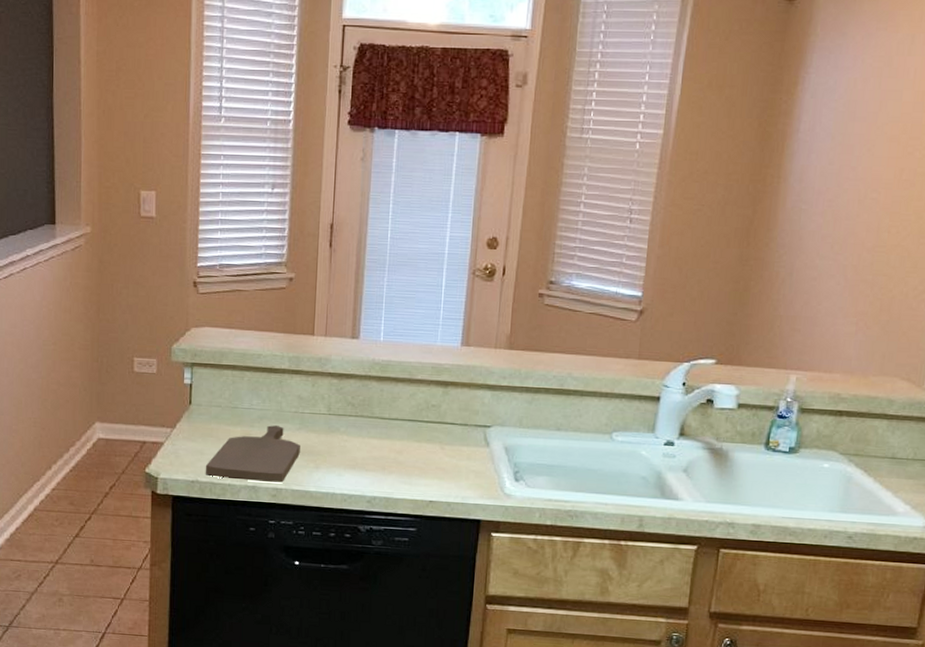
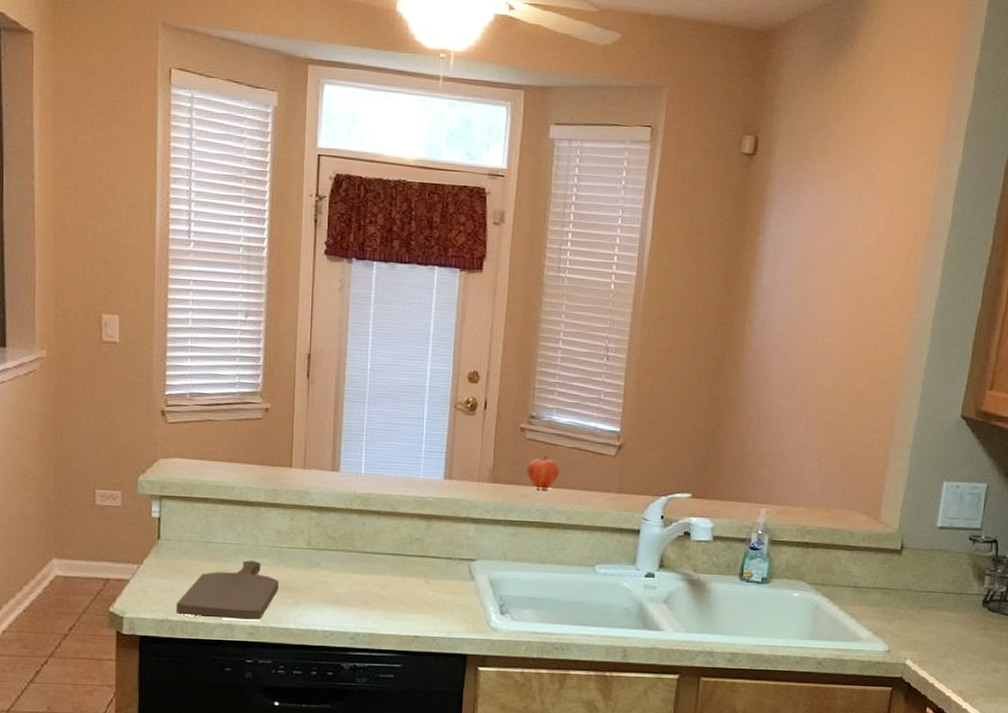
fruit: none [543,320,579,357] -> present [526,454,560,490]

